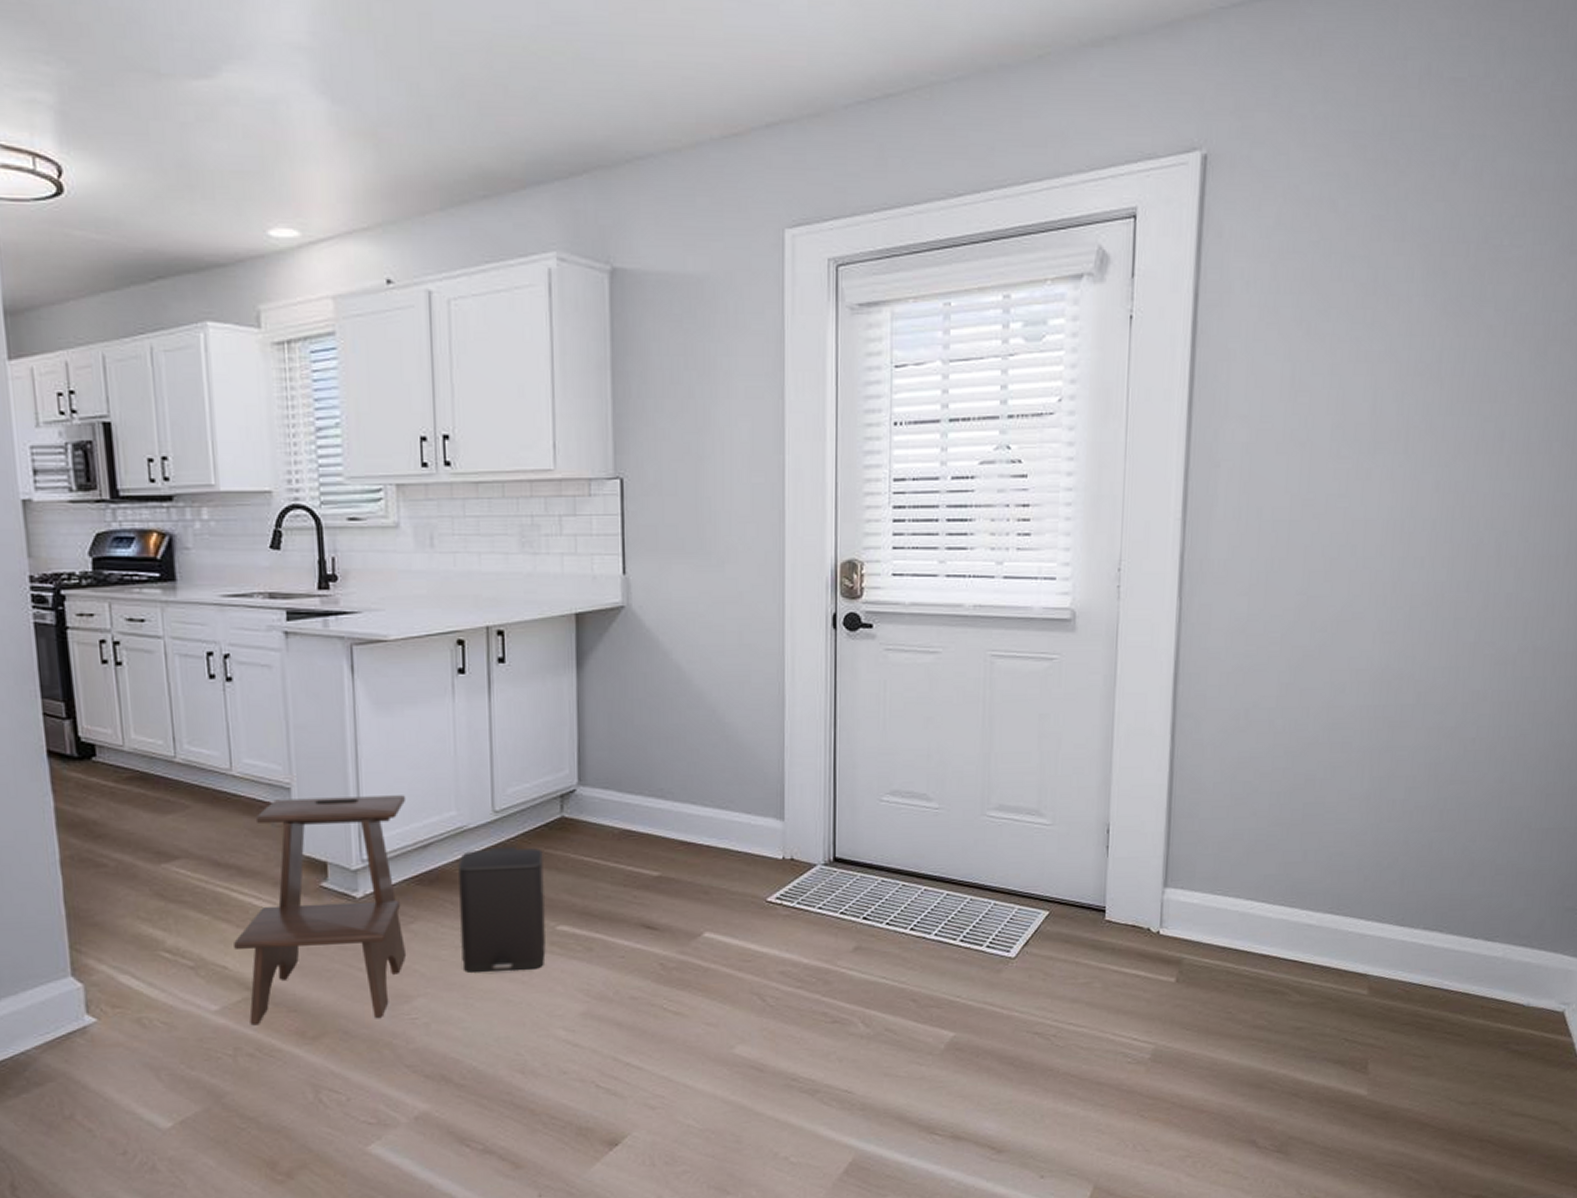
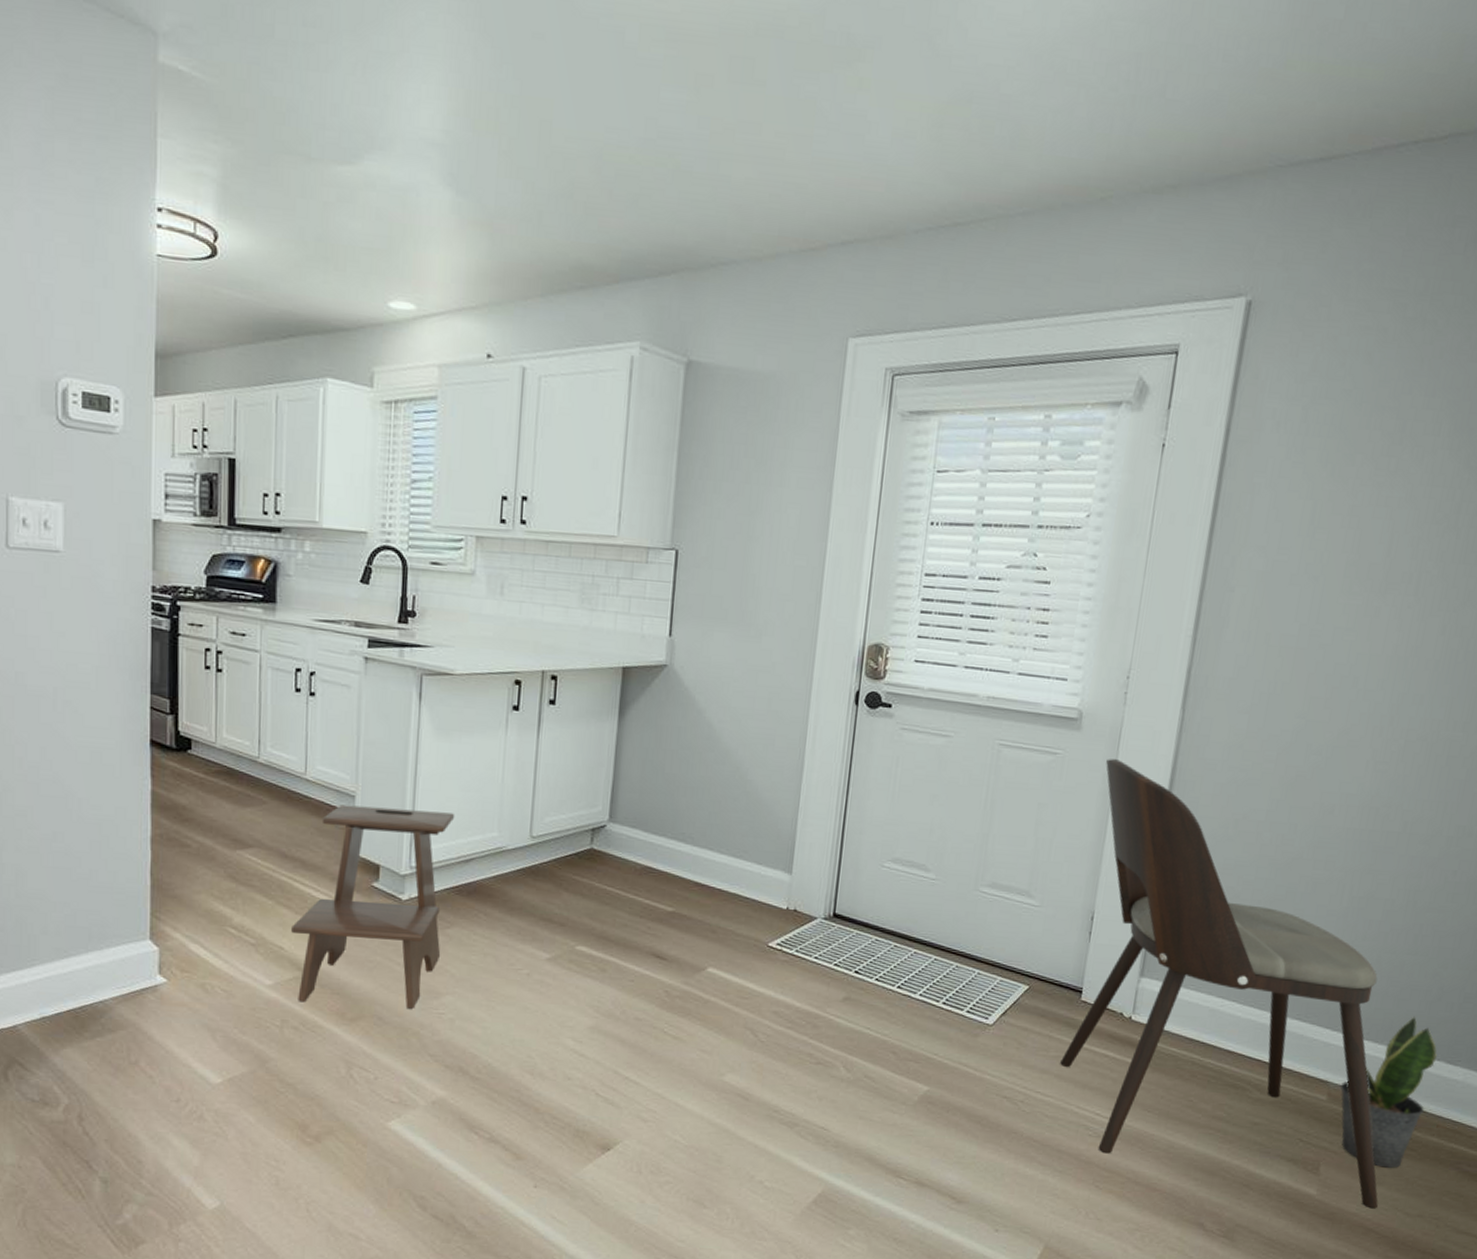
pedal bin: present [458,846,546,972] -> none [489,868,571,982]
dining chair: none [1090,658,1431,1102] -> present [1060,759,1379,1209]
potted plant: none [1380,895,1474,1057] -> present [1340,1016,1437,1168]

